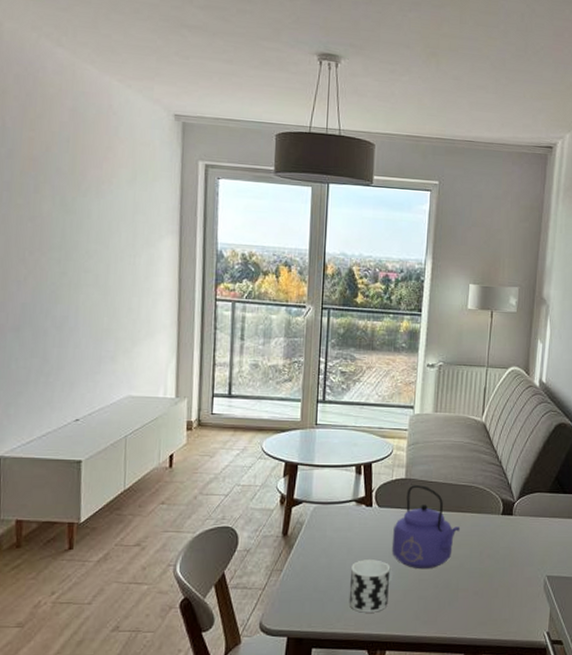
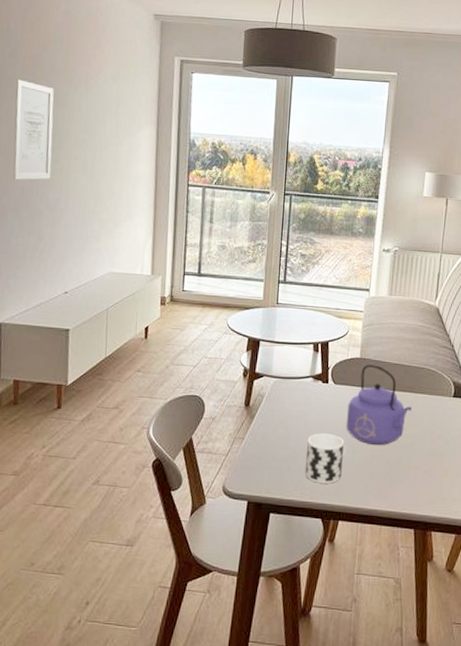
wall art: none [11,183,60,296] -> present [12,79,54,180]

